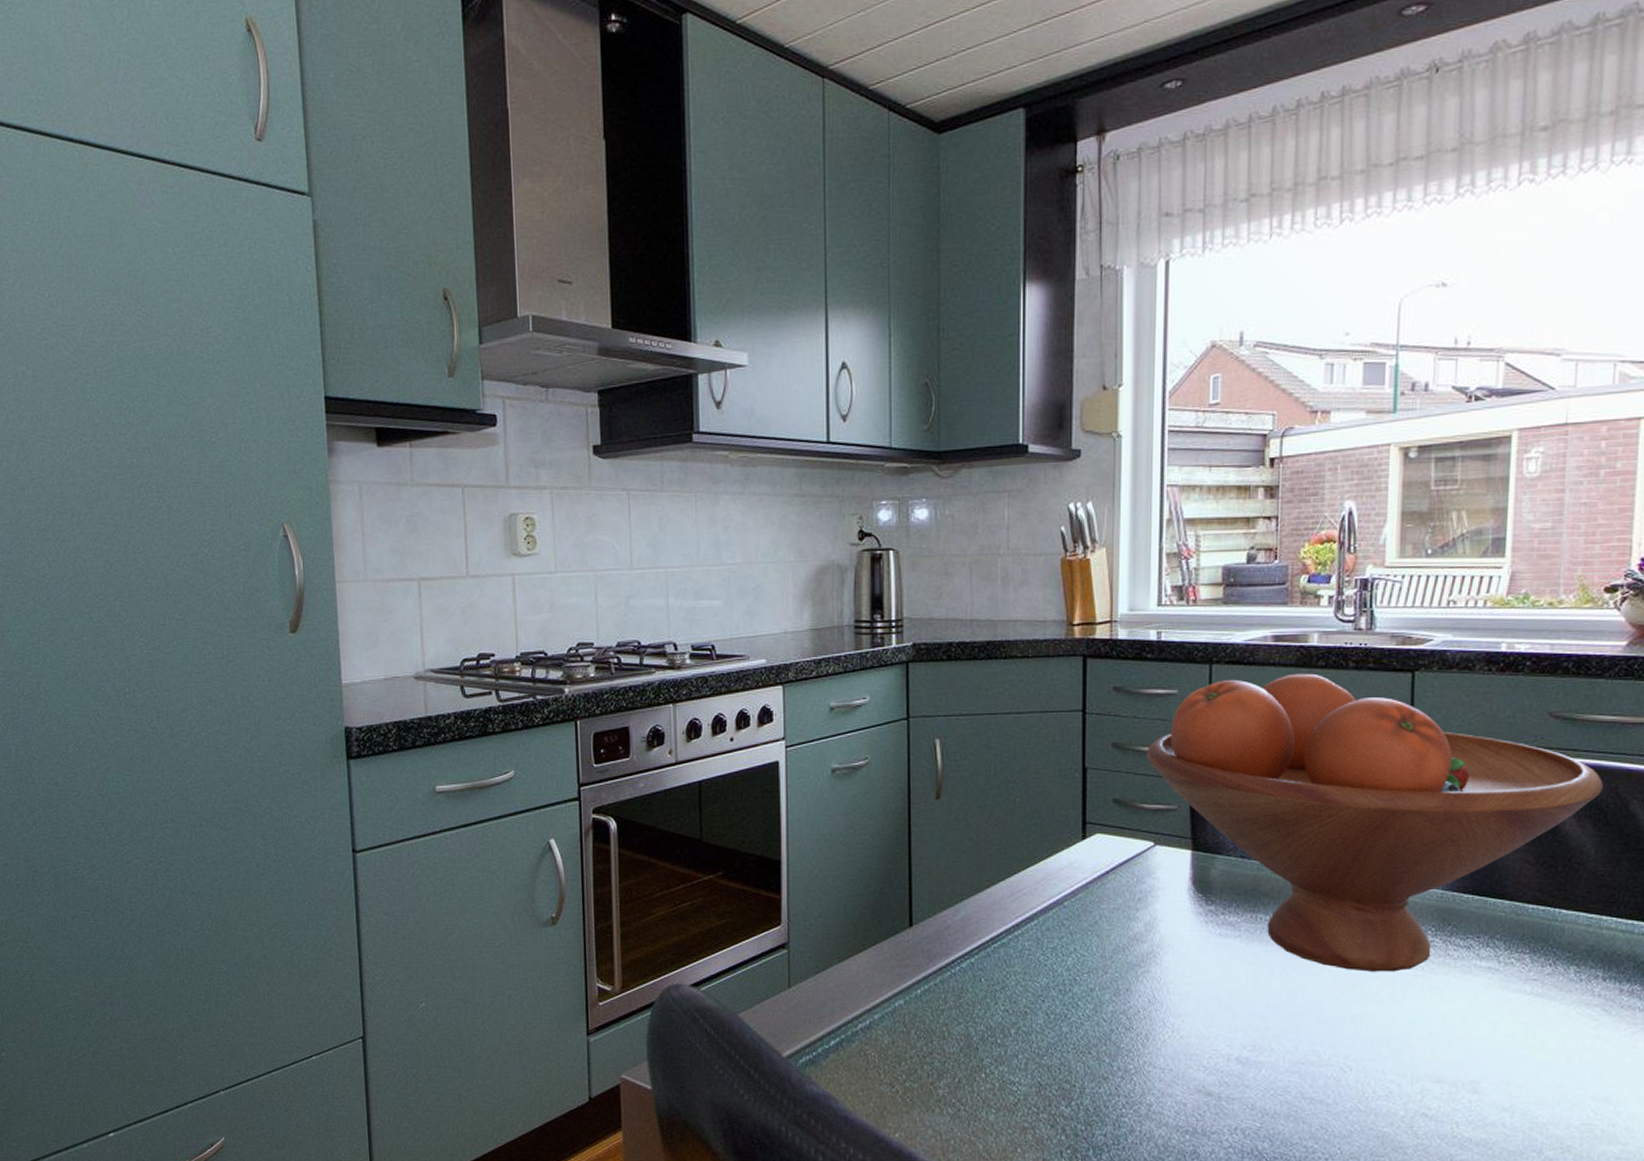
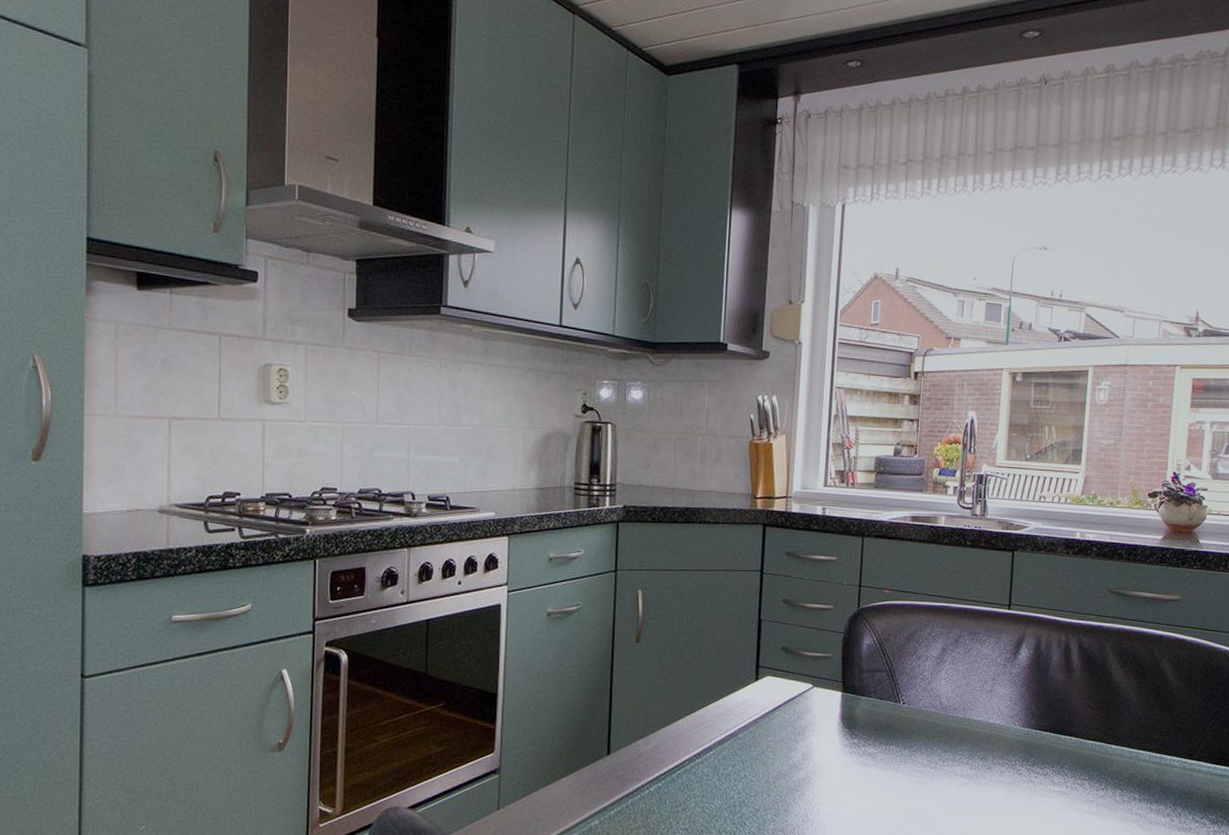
fruit bowl: present [1146,673,1603,972] -> none [810,548,1143,795]

